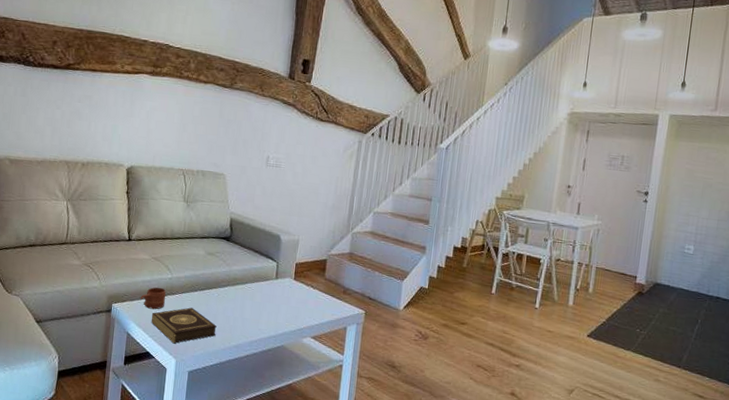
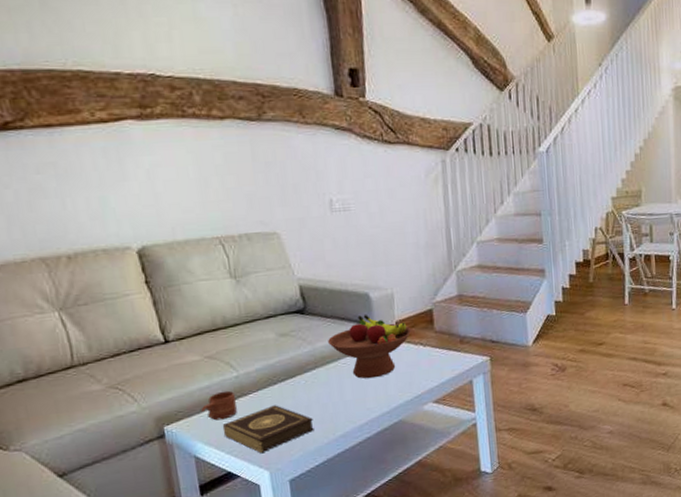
fruit bowl: none [242,252,307,306] -> present [328,315,412,379]

